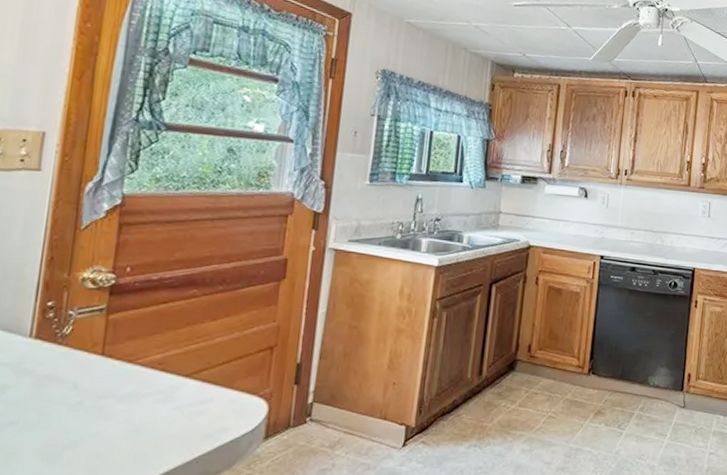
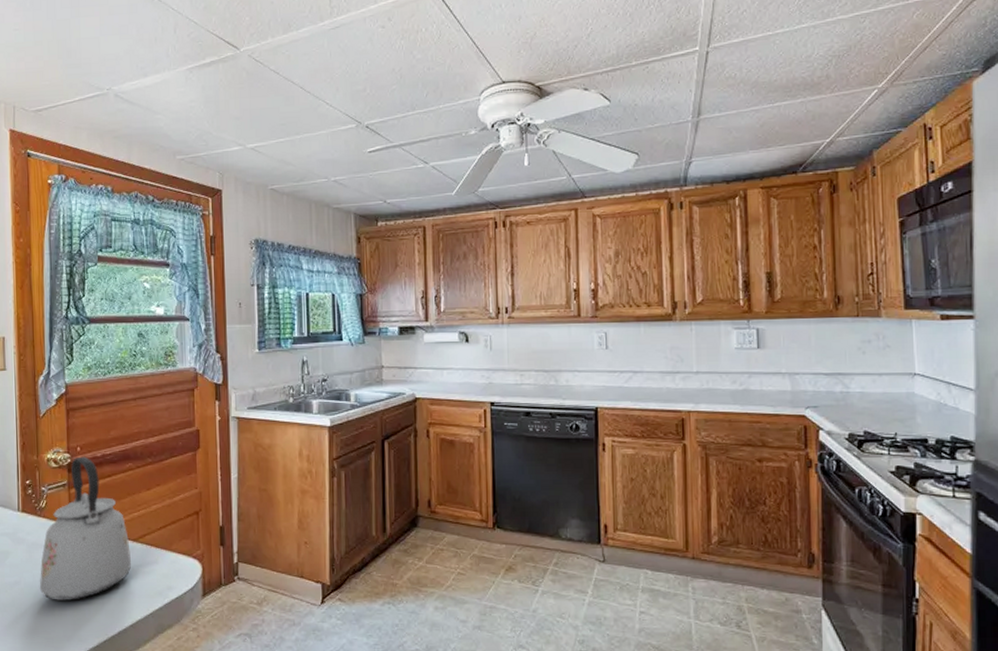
kettle: none [45,278,180,444] -> present [39,456,132,600]

